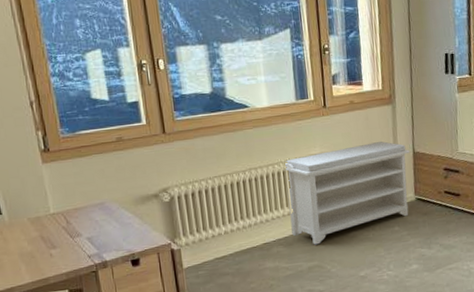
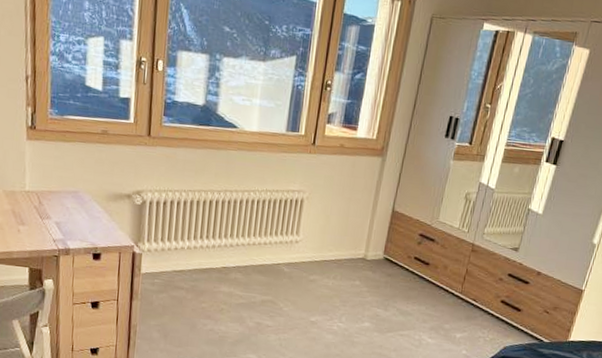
bench: present [283,141,410,245] -> none [253,189,389,281]

